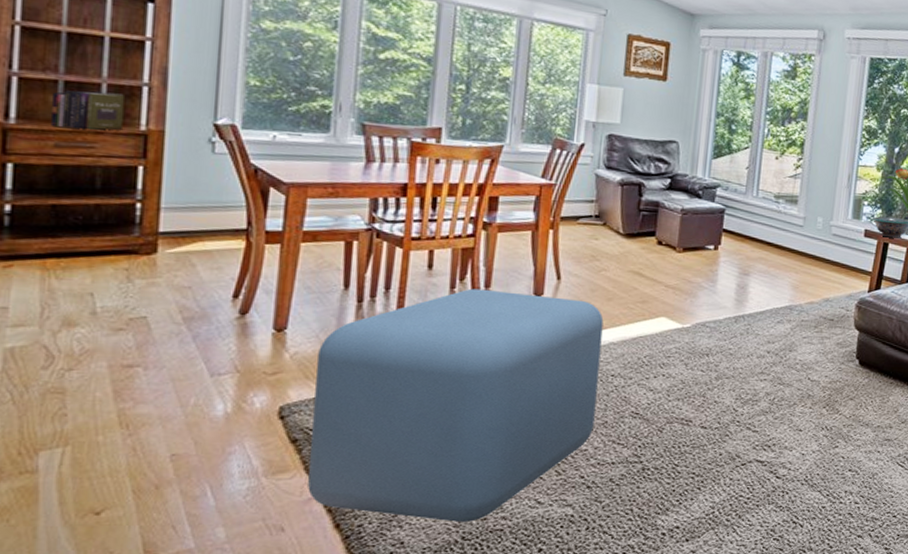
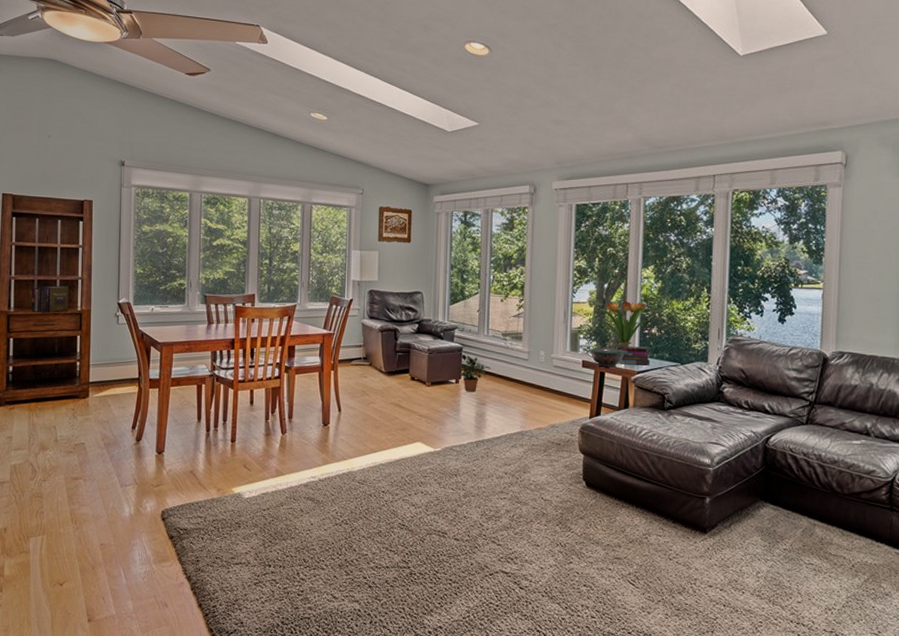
cube: present [308,288,604,522] -> none [181,420,374,610]
potted plant: none [714,217,759,260] -> present [455,354,491,391]

